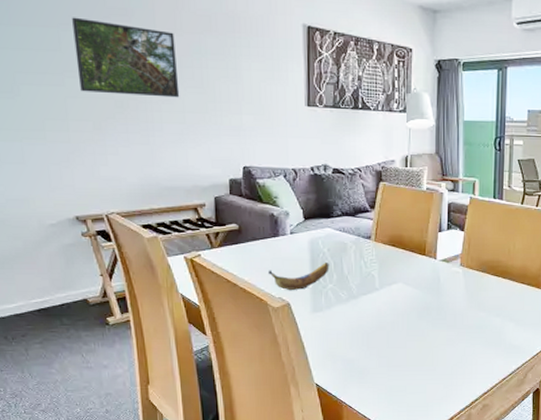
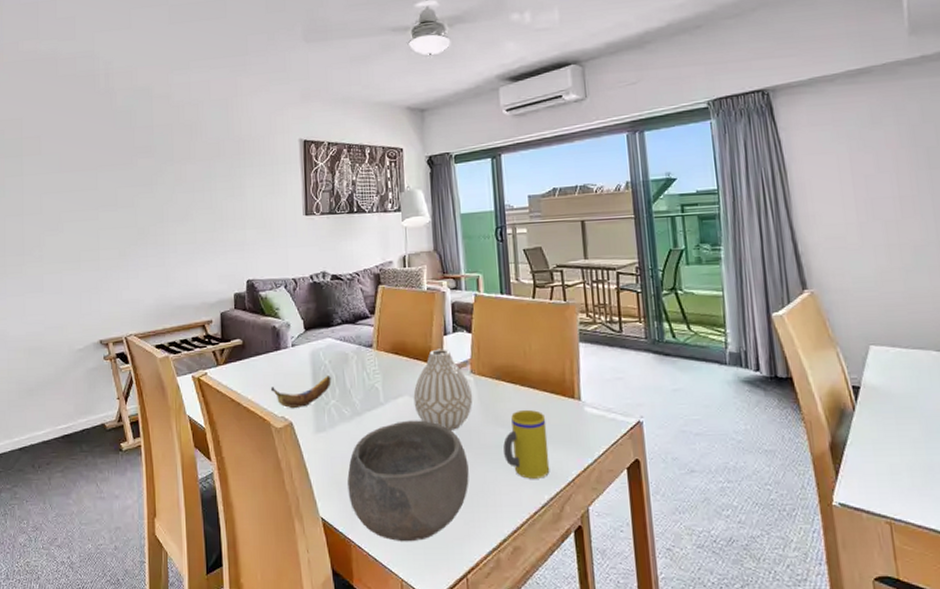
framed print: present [72,17,180,98] -> none [108,159,192,223]
bowl: none [342,304,451,403] -> present [347,420,469,542]
vase: none [407,243,460,313] -> present [413,348,473,430]
mug: none [483,298,521,353] -> present [503,409,550,479]

